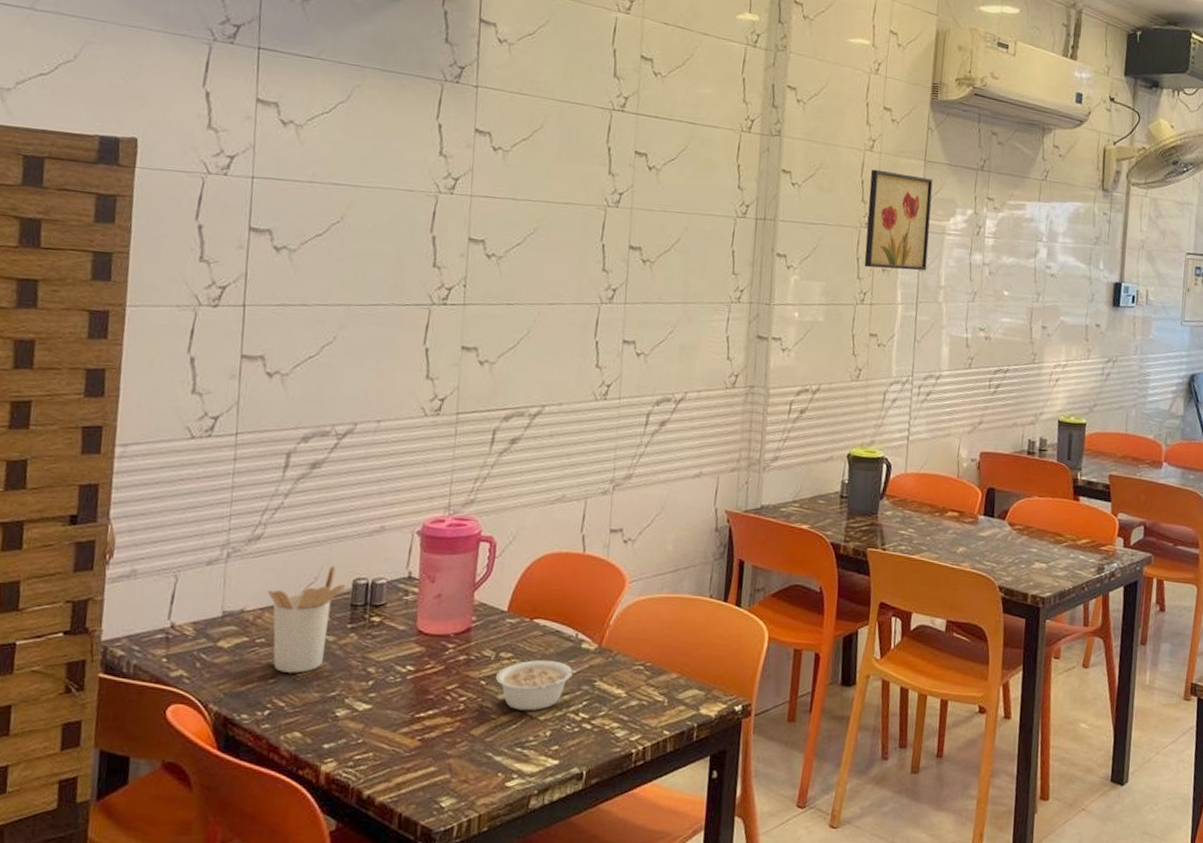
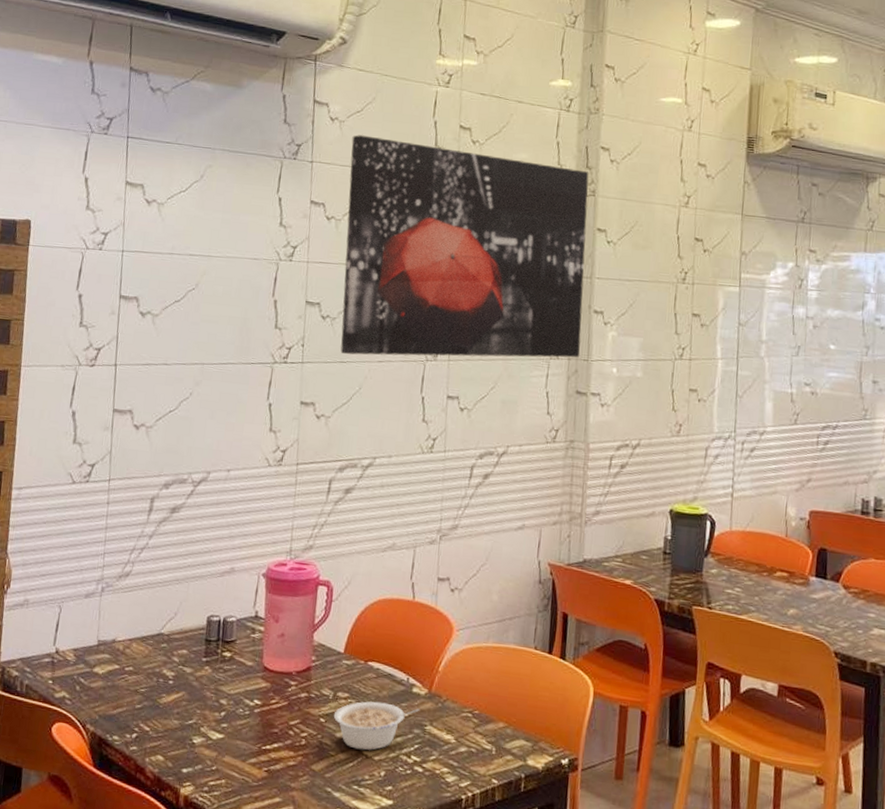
utensil holder: present [267,566,346,673] -> none [135,603,201,701]
wall art: none [507,59,775,302] -> present [340,135,589,358]
wall art: present [864,169,933,271] -> none [682,225,751,325]

